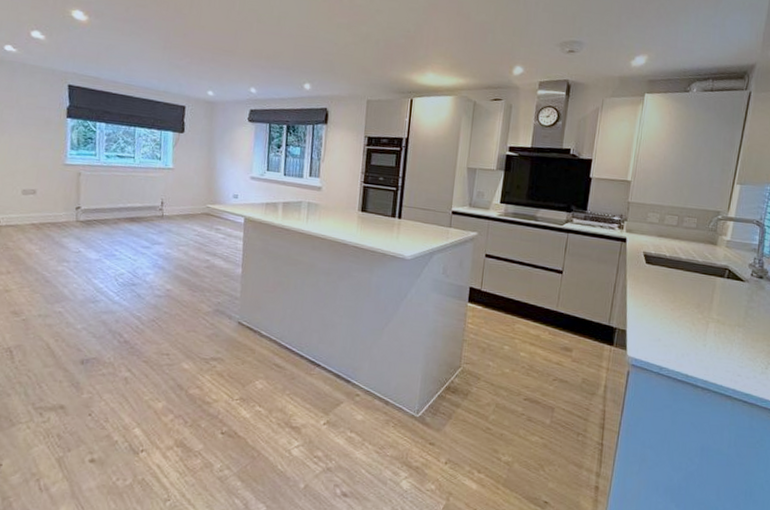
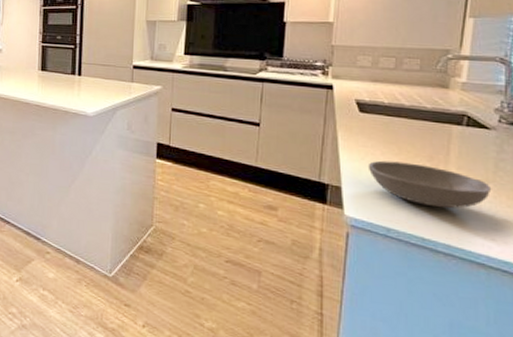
soup bowl: none [649,307,742,350] -> present [368,160,492,209]

